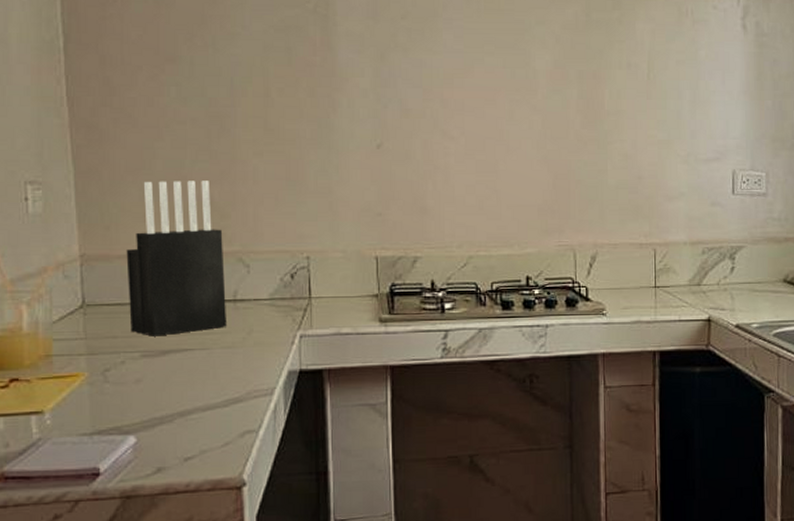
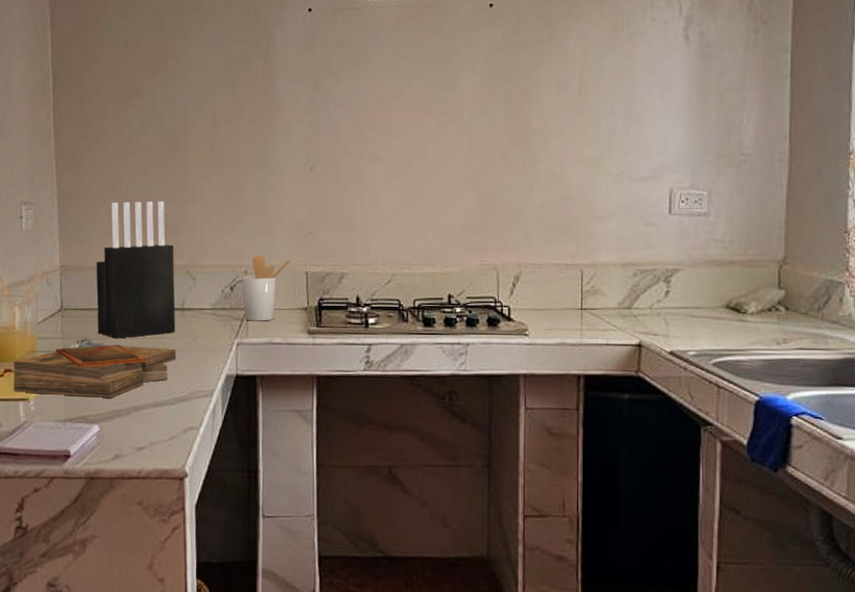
clipboard: none [21,338,229,405] -> present [13,339,177,398]
utensil holder: none [303,238,359,311] -> present [242,254,292,322]

